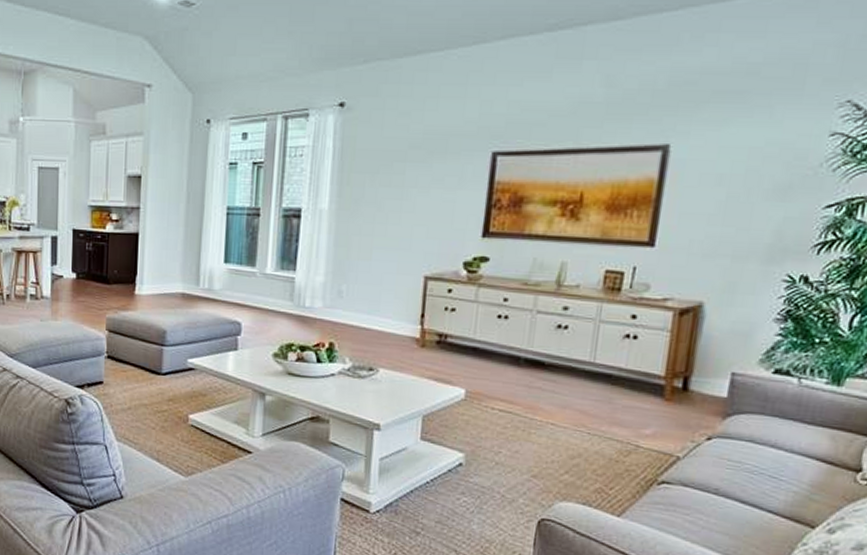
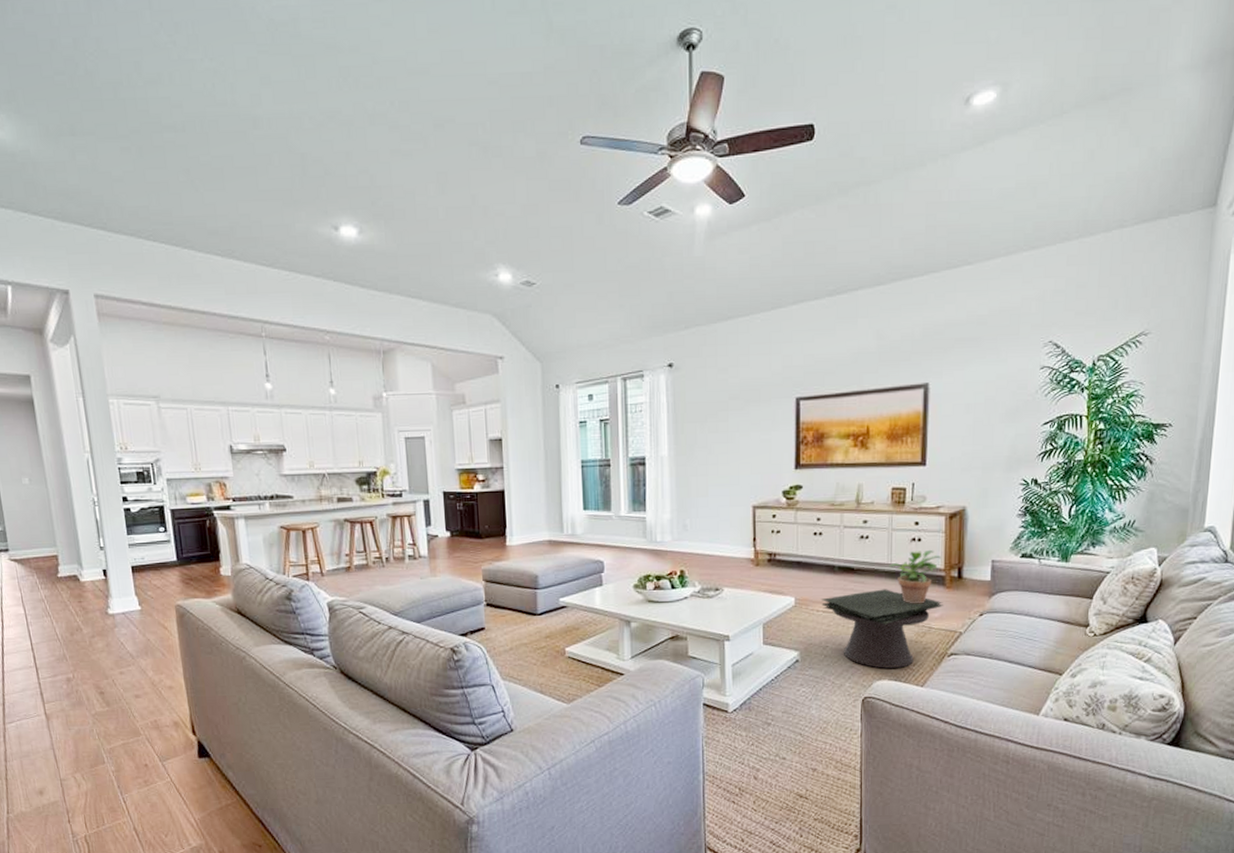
side table: none [497,392,659,490] -> present [820,589,943,669]
potted plant: none [591,350,662,416] -> present [889,549,941,604]

